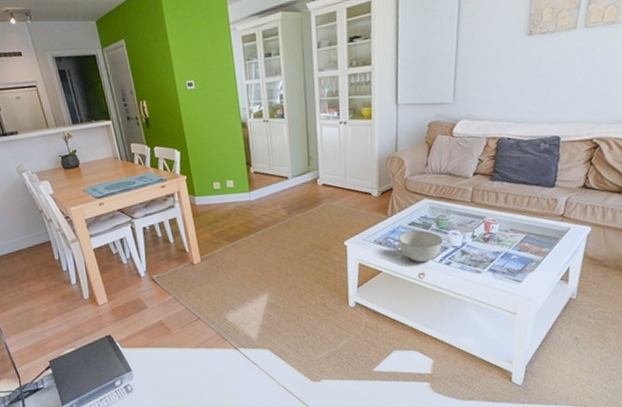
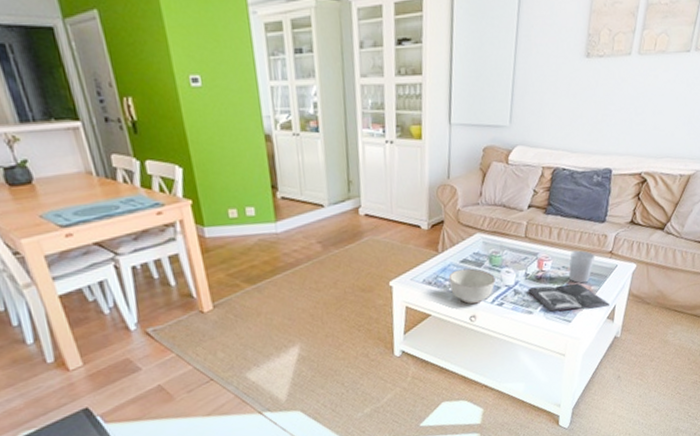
magazine: none [475,244,564,272] -> present [527,282,611,312]
candle holder: none [517,214,545,246] -> present [569,250,595,284]

